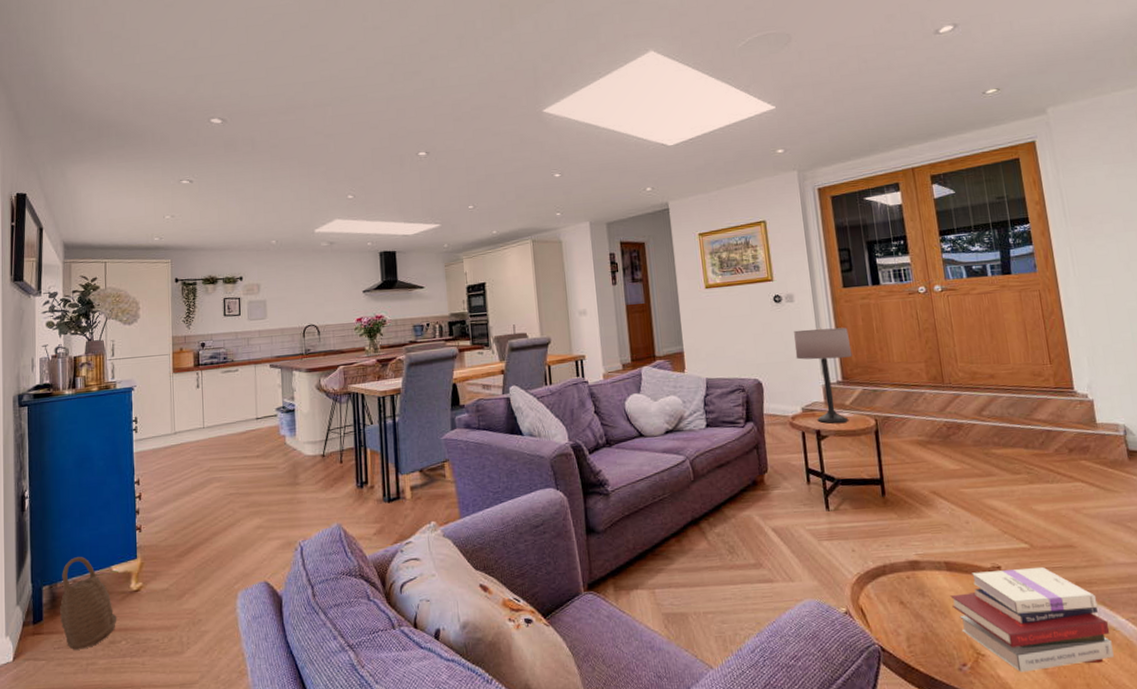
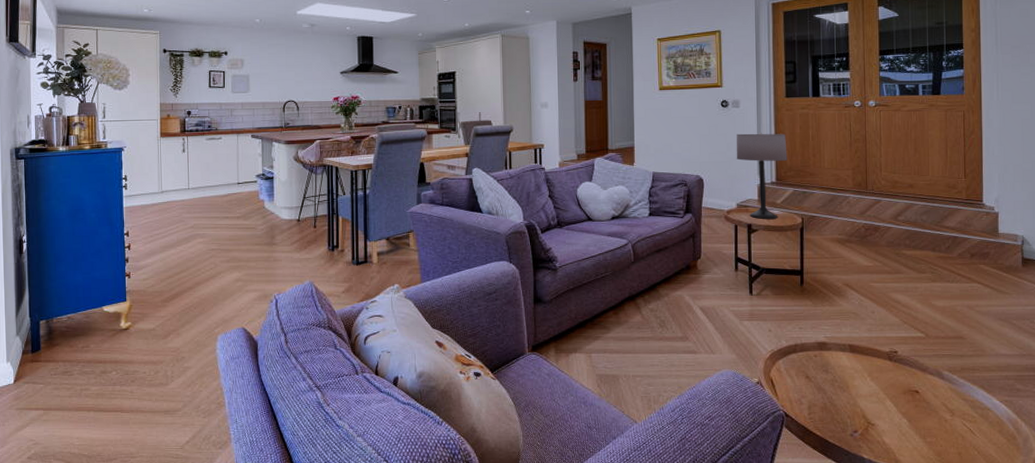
basket: present [59,557,117,650] -> none [55,297,108,377]
books: present [950,566,1114,673] -> none [850,353,985,441]

